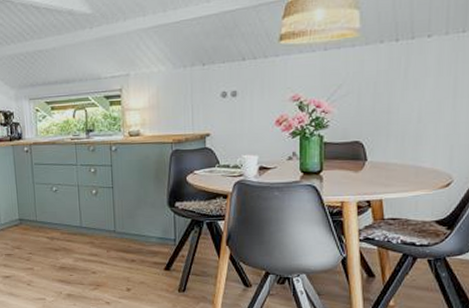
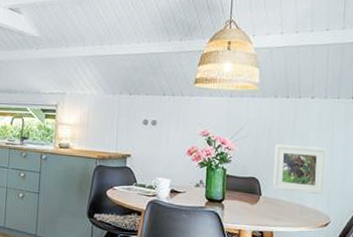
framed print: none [381,95,448,152] -> present [273,144,327,195]

